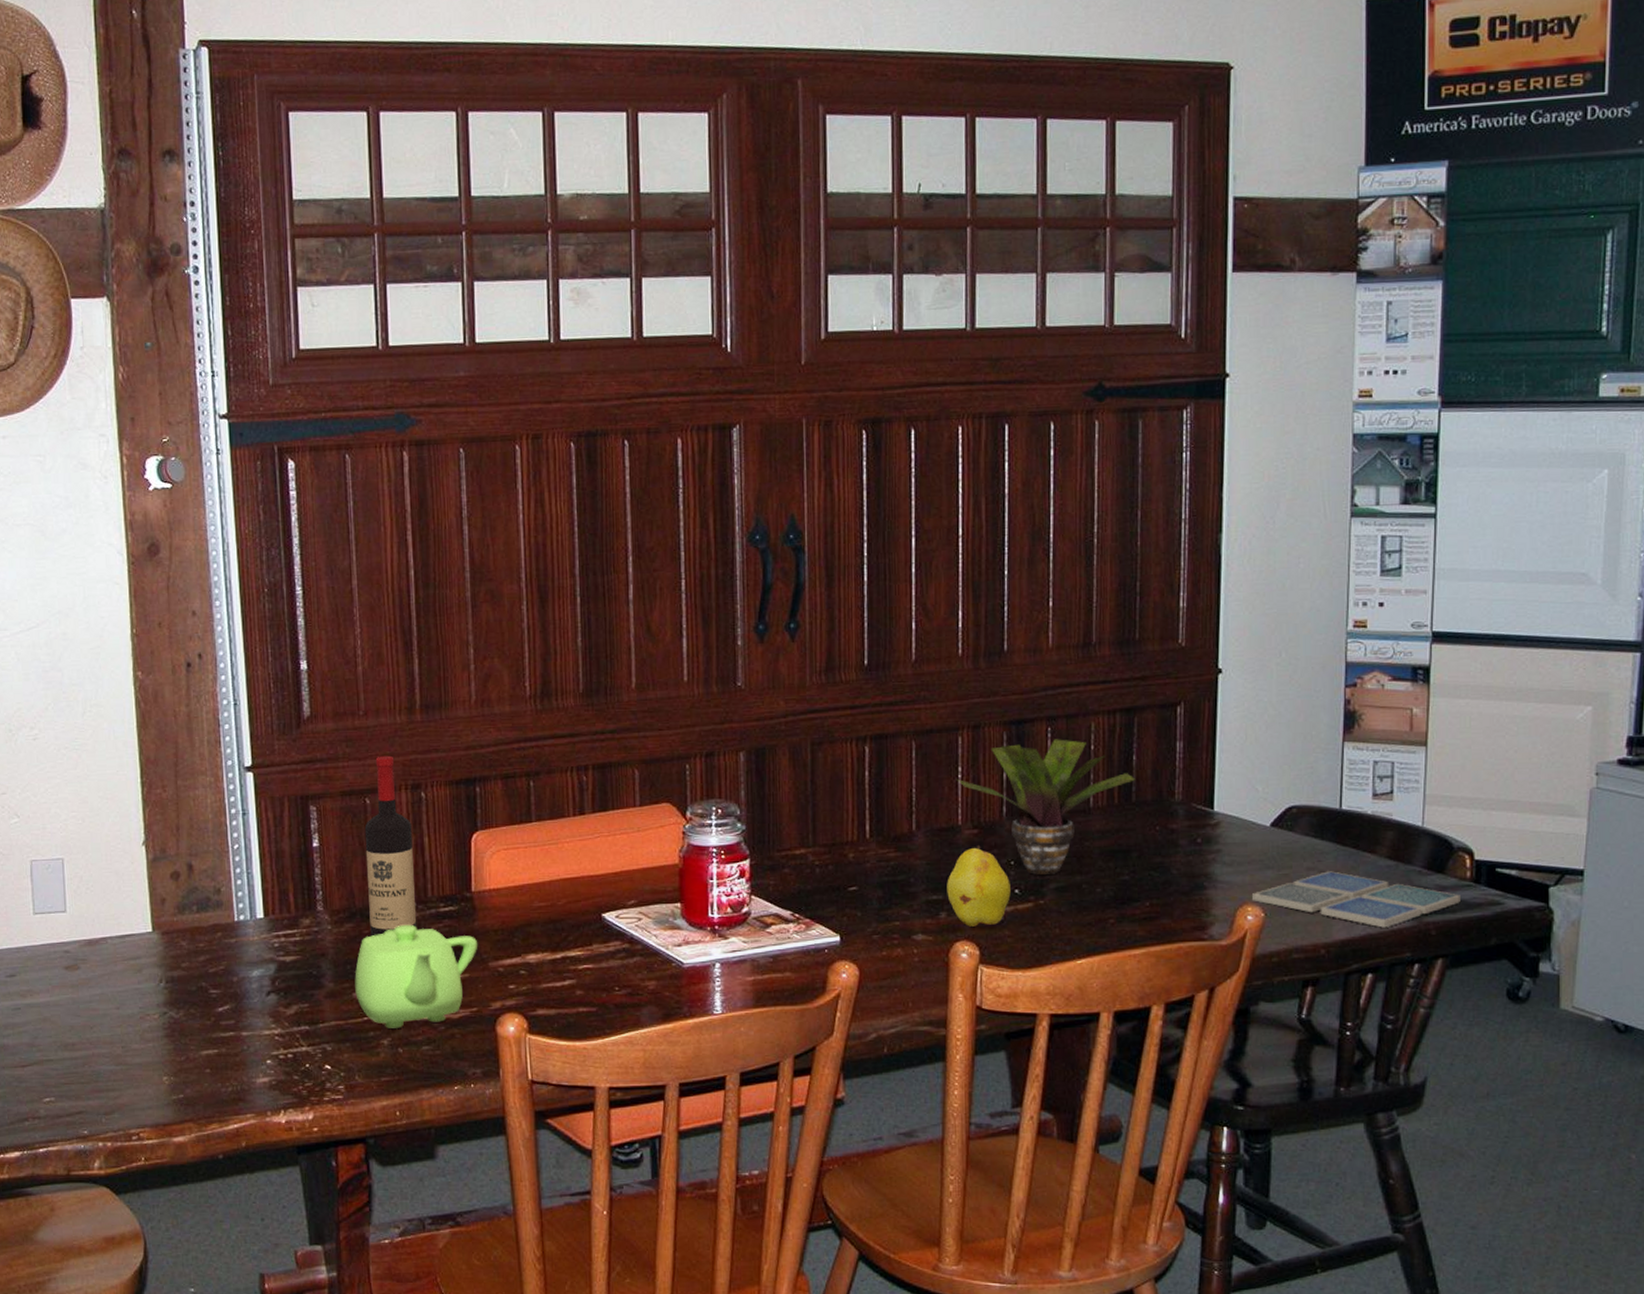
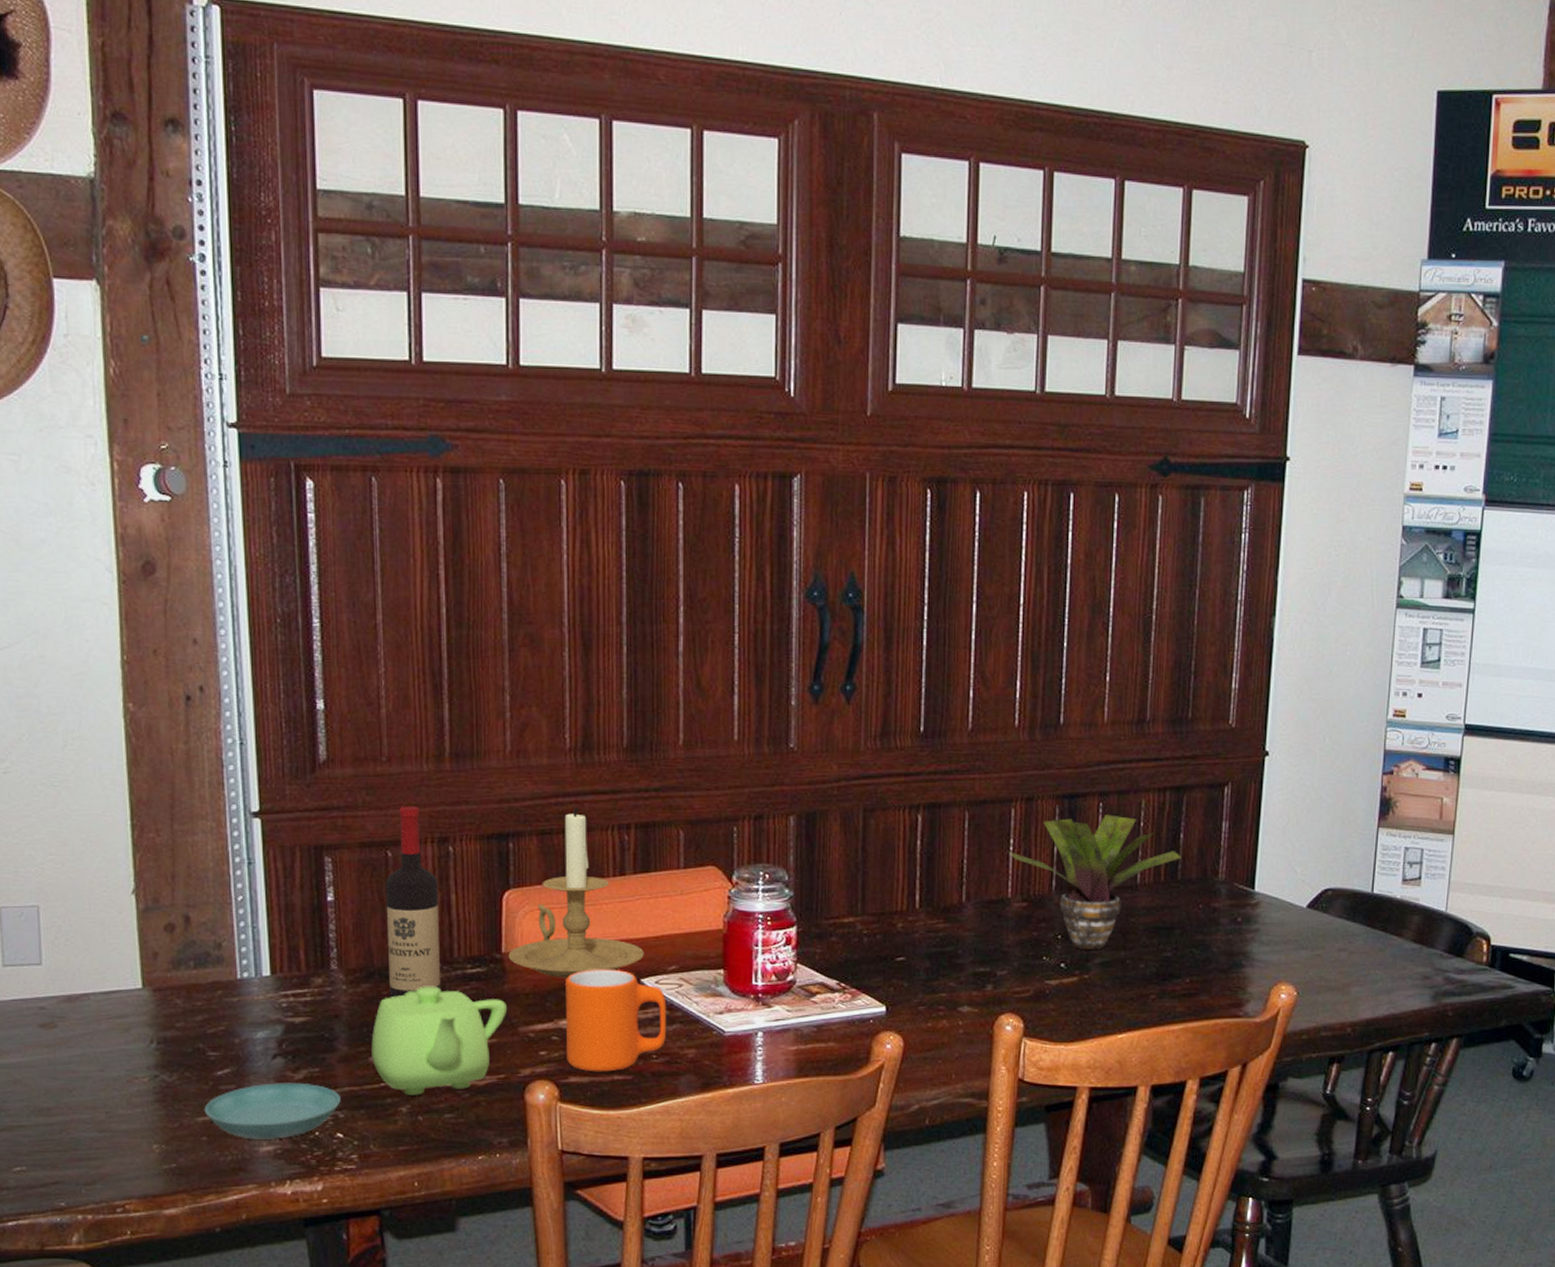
saucer: none [207,1017,328,1071] -> present [204,1082,341,1139]
candle holder: none [477,752,604,915] -> present [508,808,644,978]
mug: none [531,905,628,1005] -> present [566,969,667,1072]
fruit: present [947,845,1011,927] -> none [994,919,1057,999]
drink coaster: present [1251,871,1460,928] -> none [1285,953,1476,1008]

